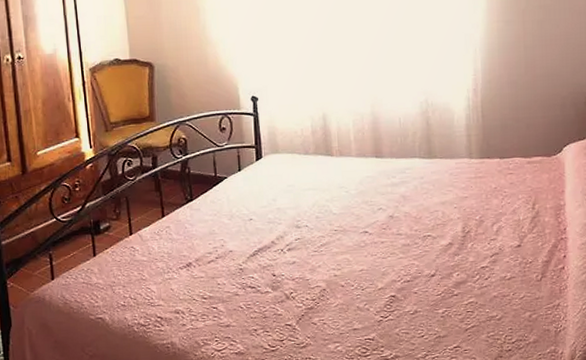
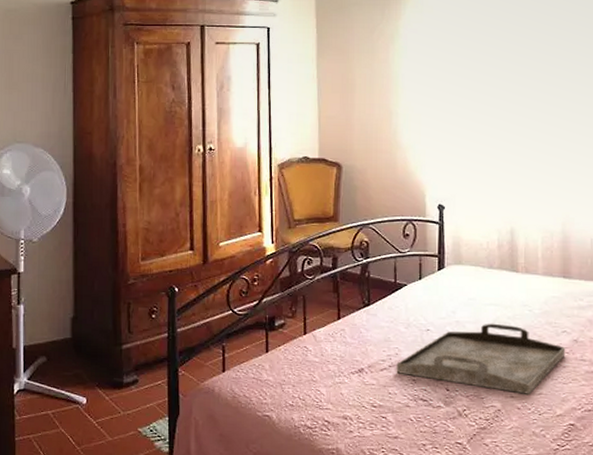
serving tray: none [223,207,383,272] -> present [396,323,566,394]

